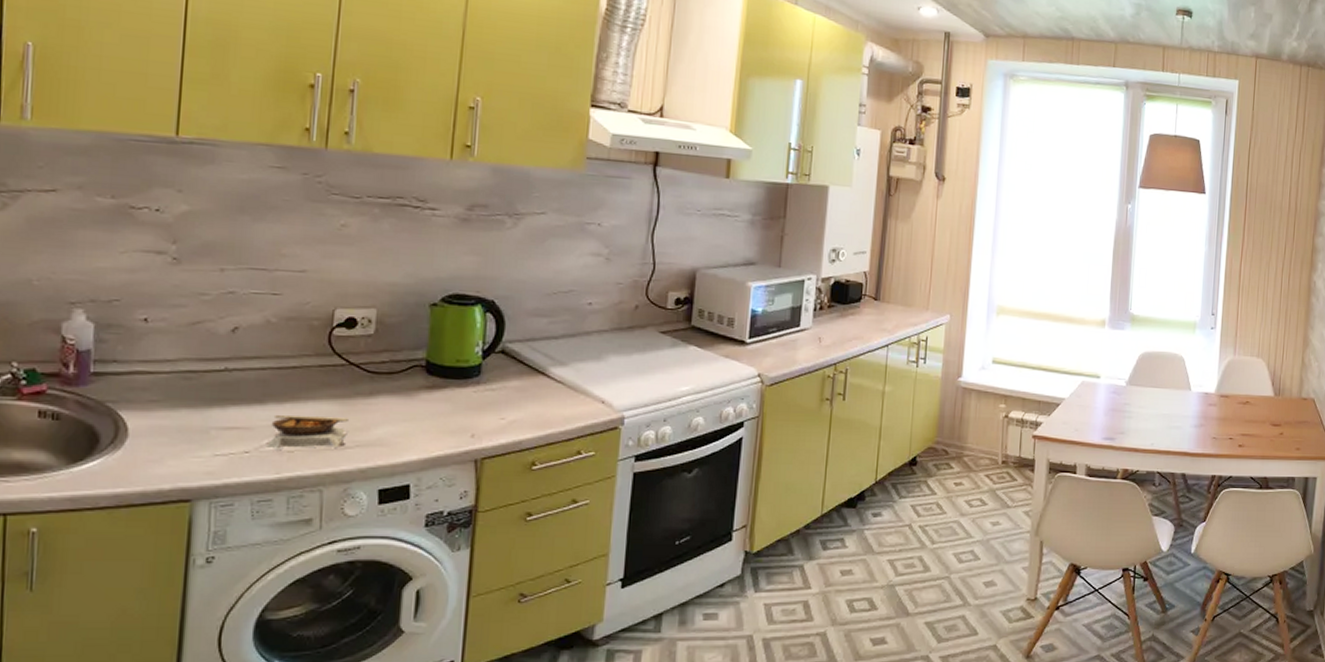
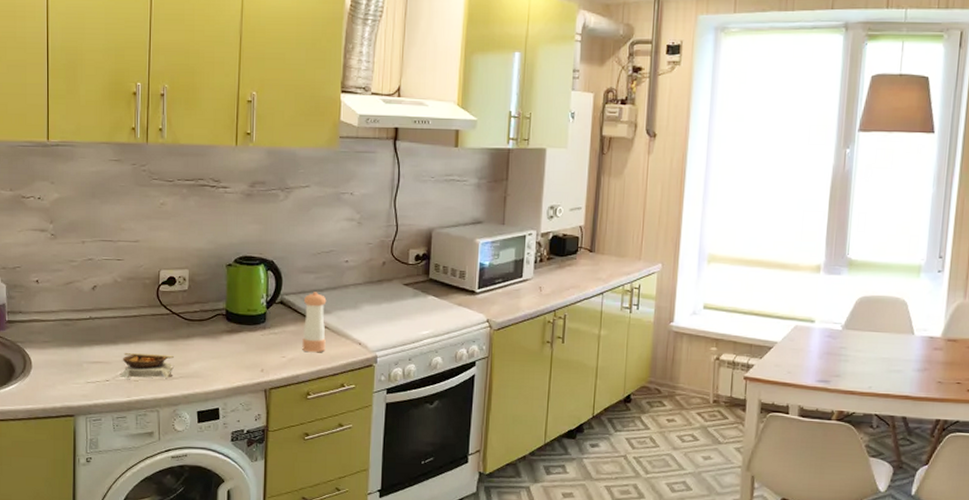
pepper shaker: none [528,339,563,413] -> present [302,292,327,353]

